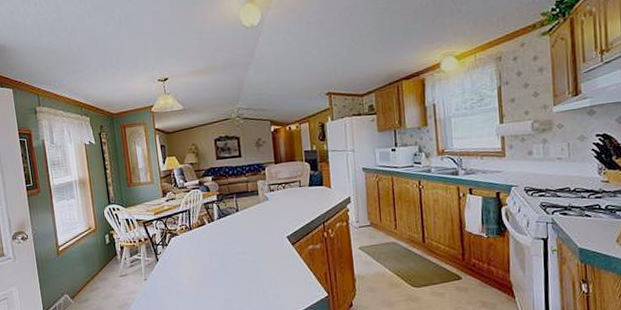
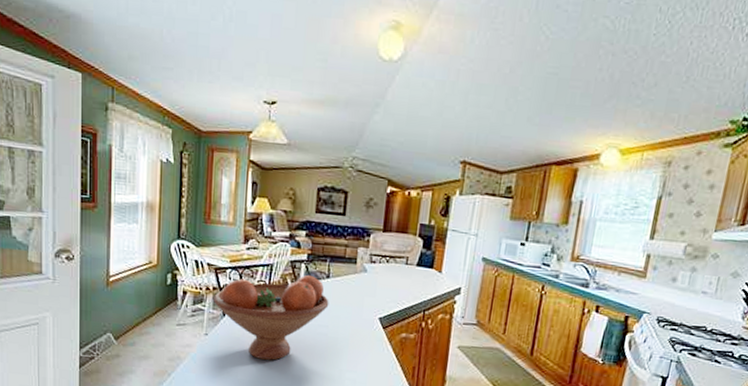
fruit bowl: none [146,212,243,292] -> present [214,274,329,360]

